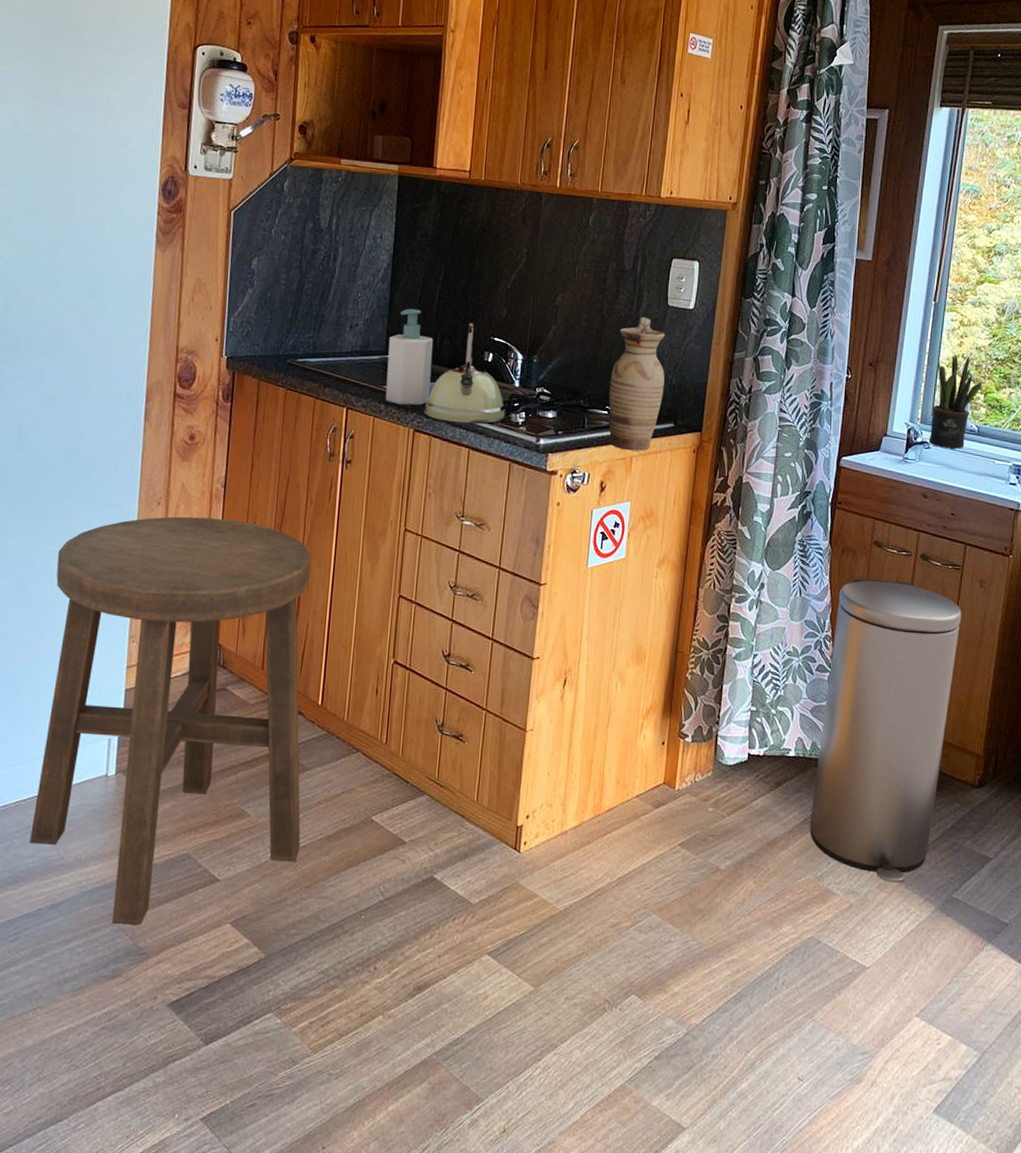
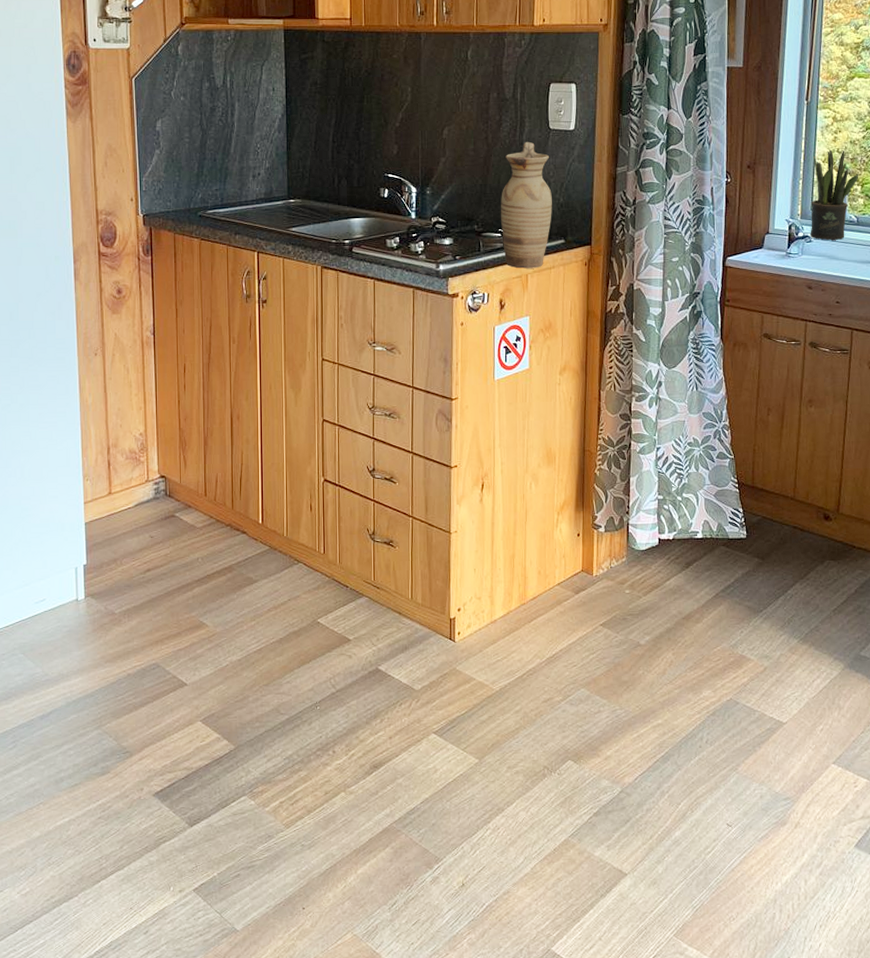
stool: present [30,516,312,925] -> none [11,363,256,728]
soap bottle: present [385,308,434,406] -> none [290,154,333,245]
kettle: present [423,323,506,425] -> none [328,162,406,257]
pedal bin: present [810,577,962,883] -> none [721,369,853,645]

